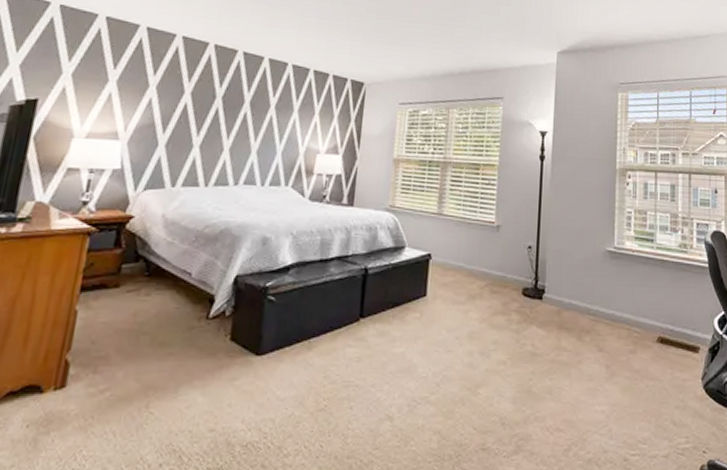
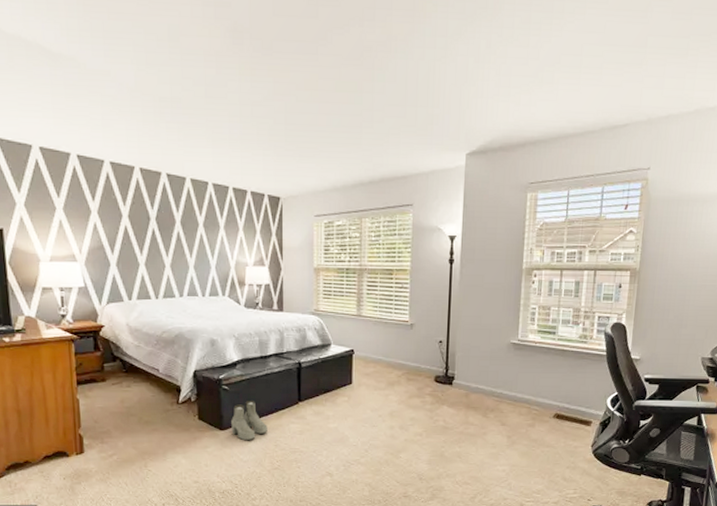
boots: none [270,316,317,371] -> present [231,401,267,441]

